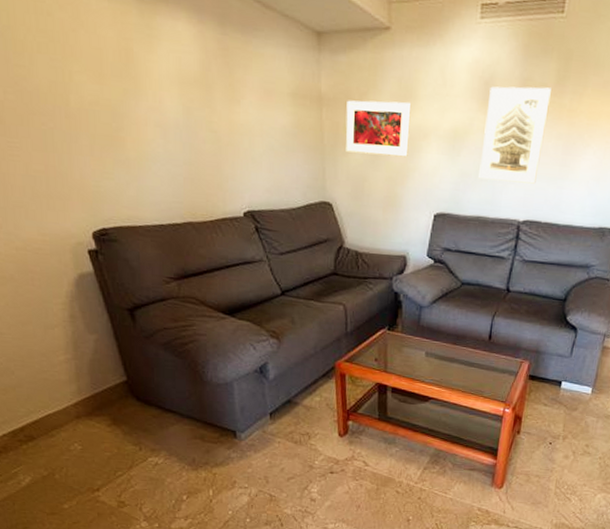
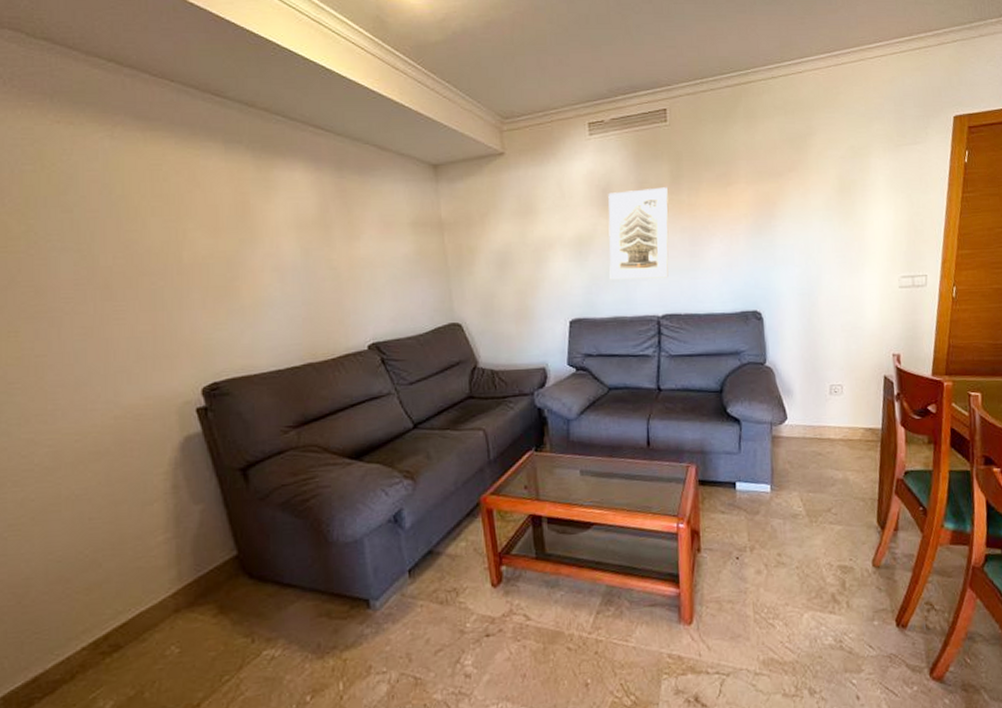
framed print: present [345,100,412,157] -> none [468,216,535,271]

